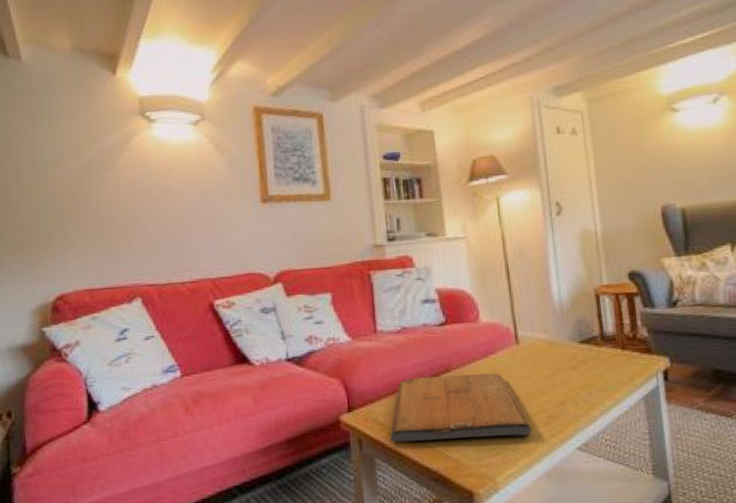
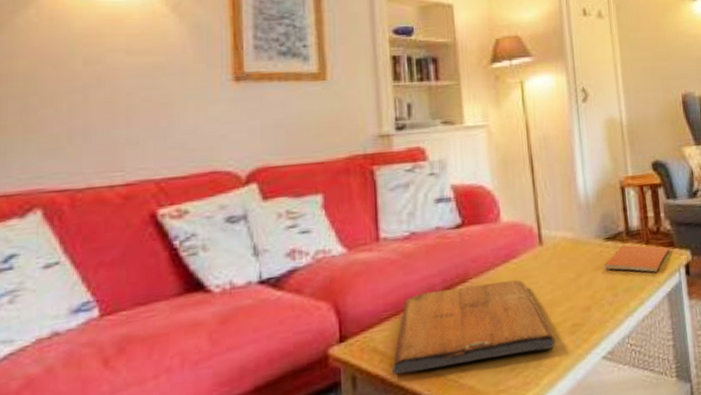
book: none [578,348,647,376] -> present [603,245,670,273]

